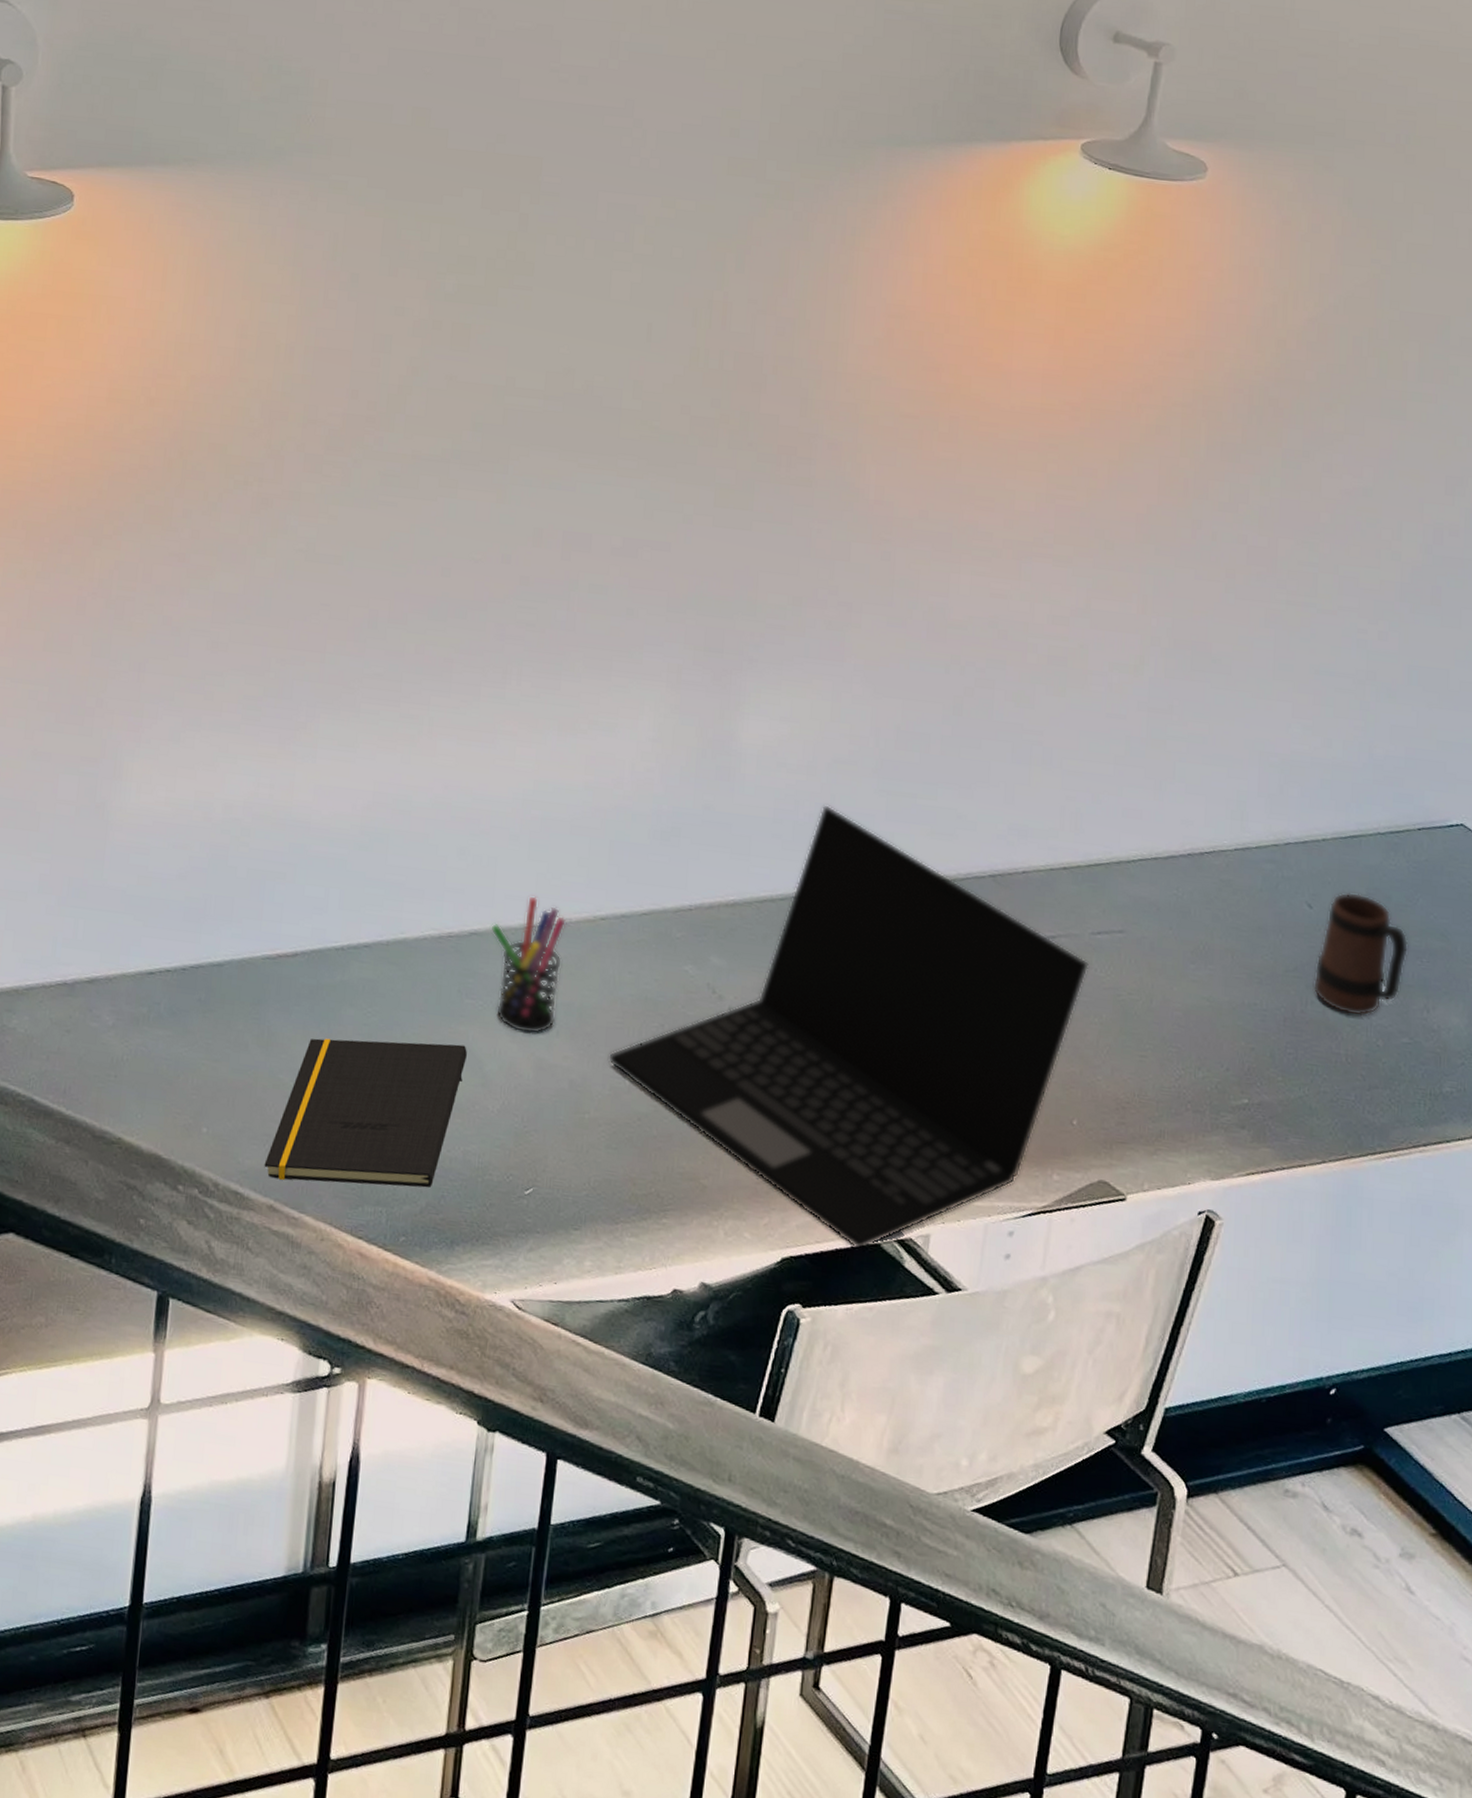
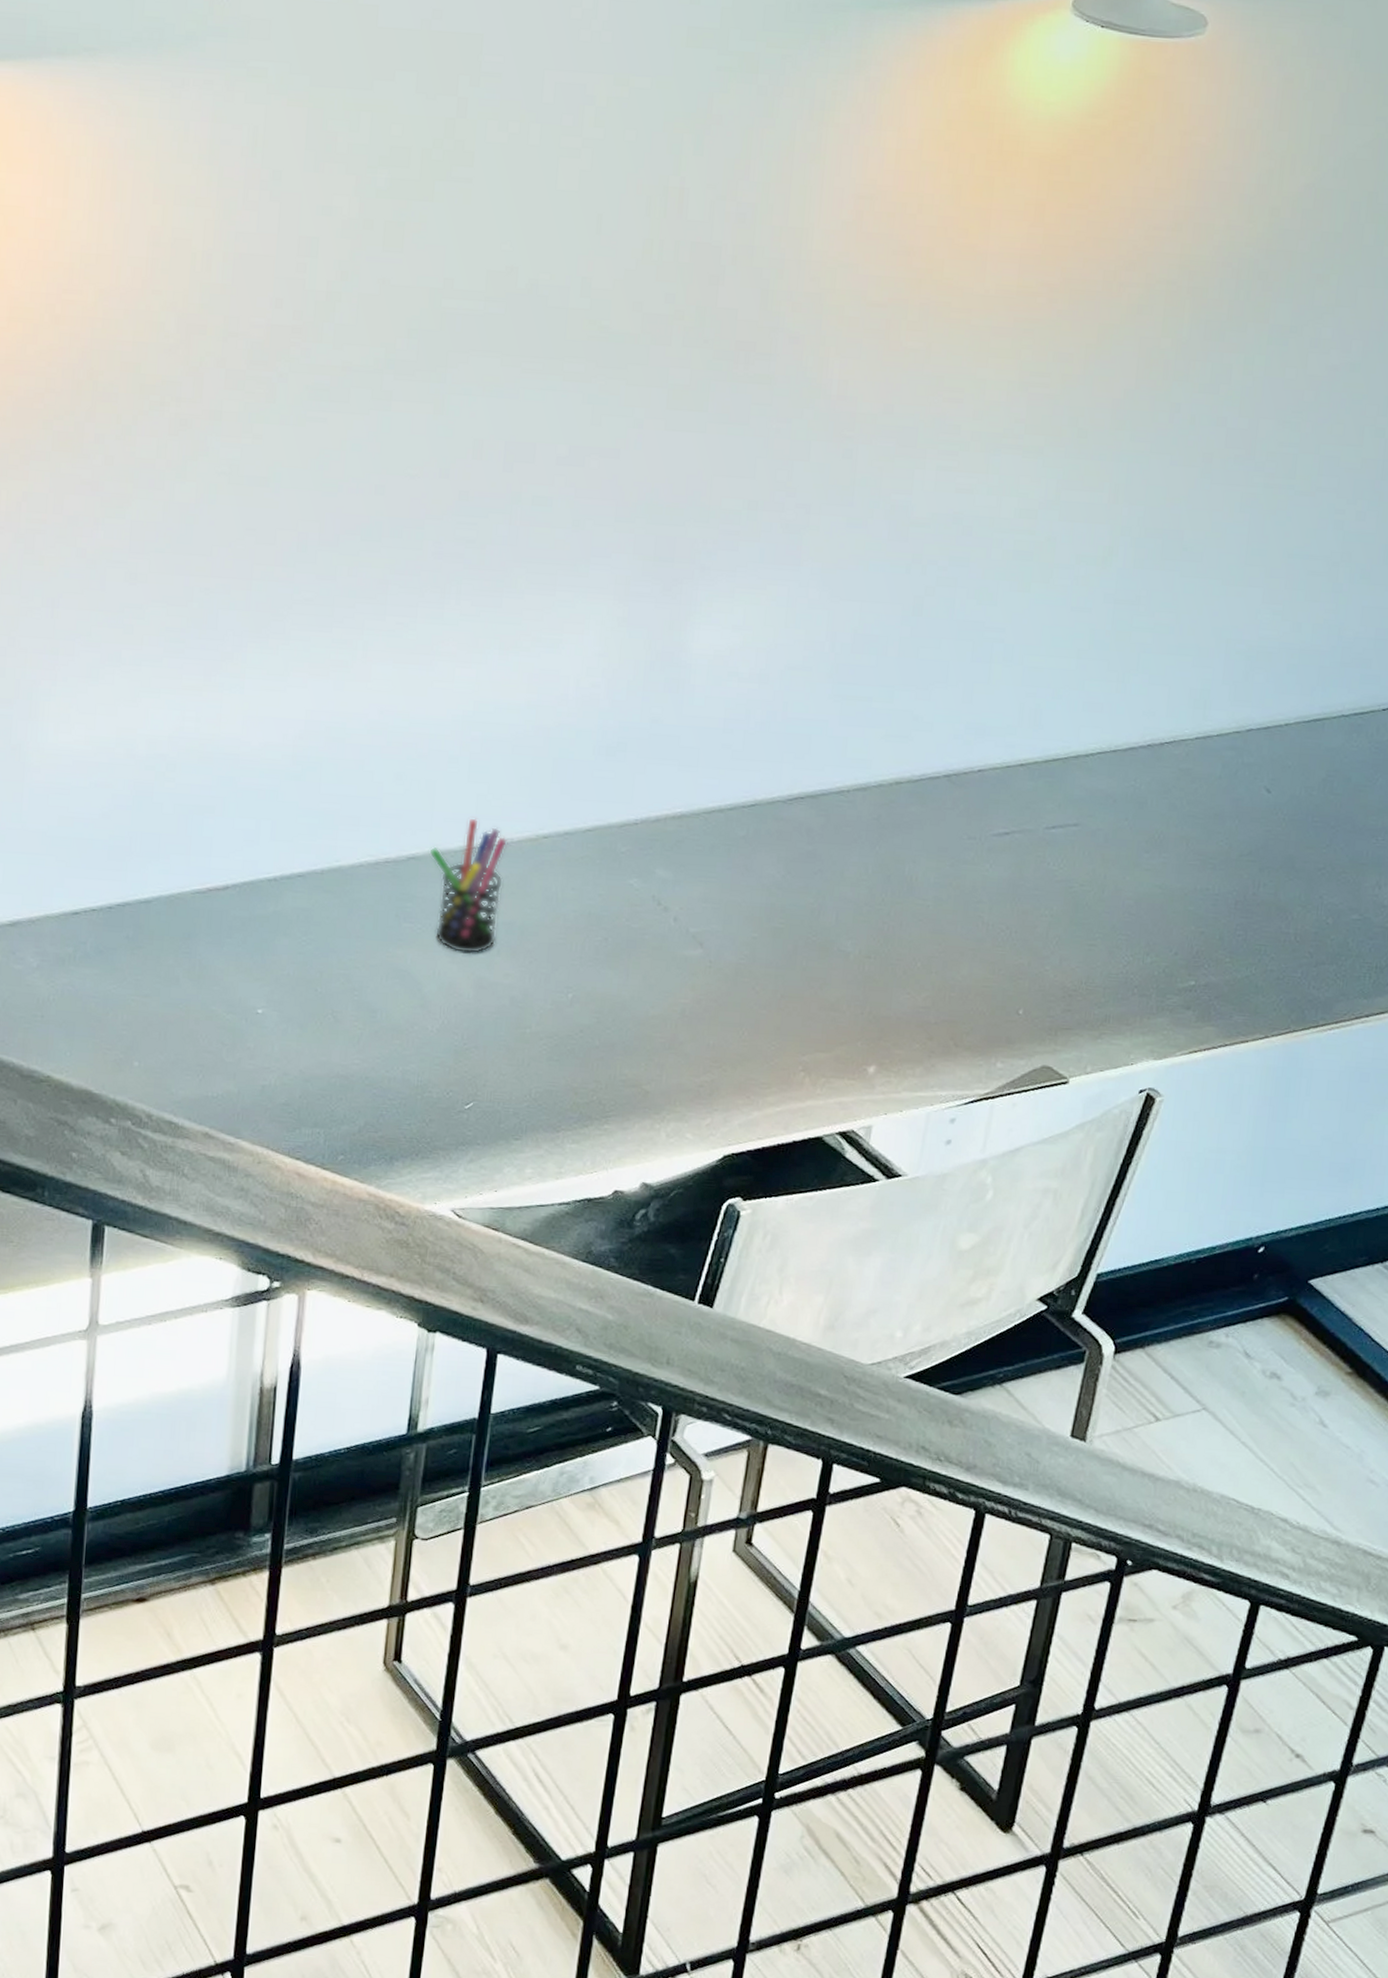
notepad: present [264,1038,467,1188] -> none [198,968,405,1108]
laptop: present [607,805,1090,1251] -> none [549,712,1043,1144]
mug: present [1312,892,1409,1016] -> none [1266,775,1365,896]

